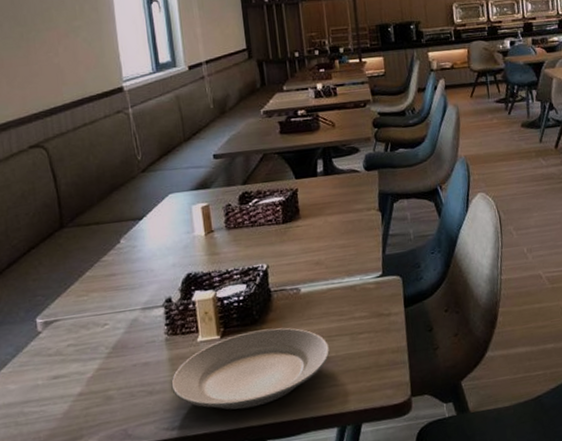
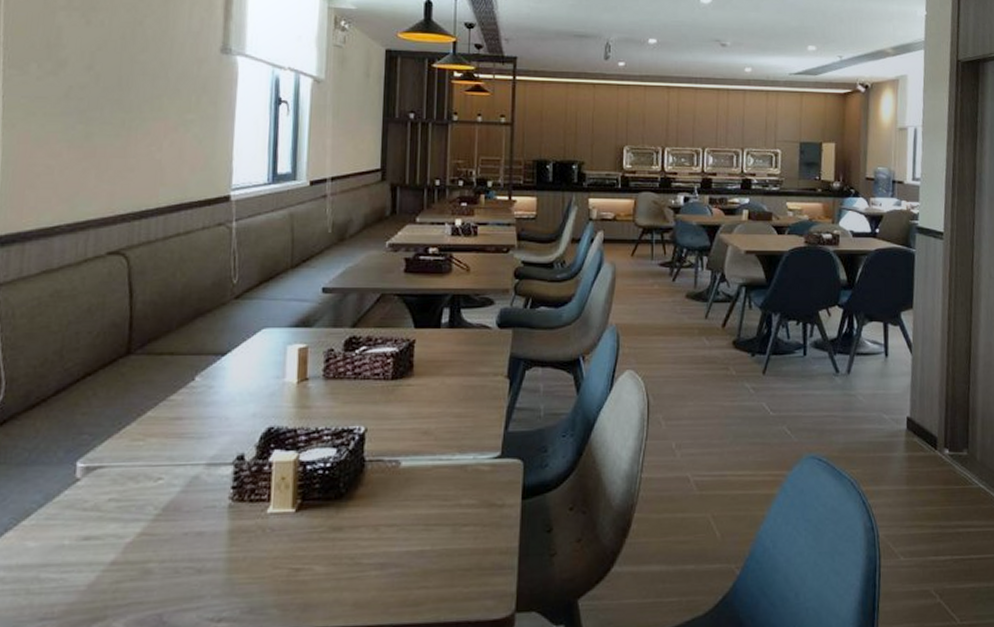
plate: present [171,327,330,410] -> none [226,506,426,605]

